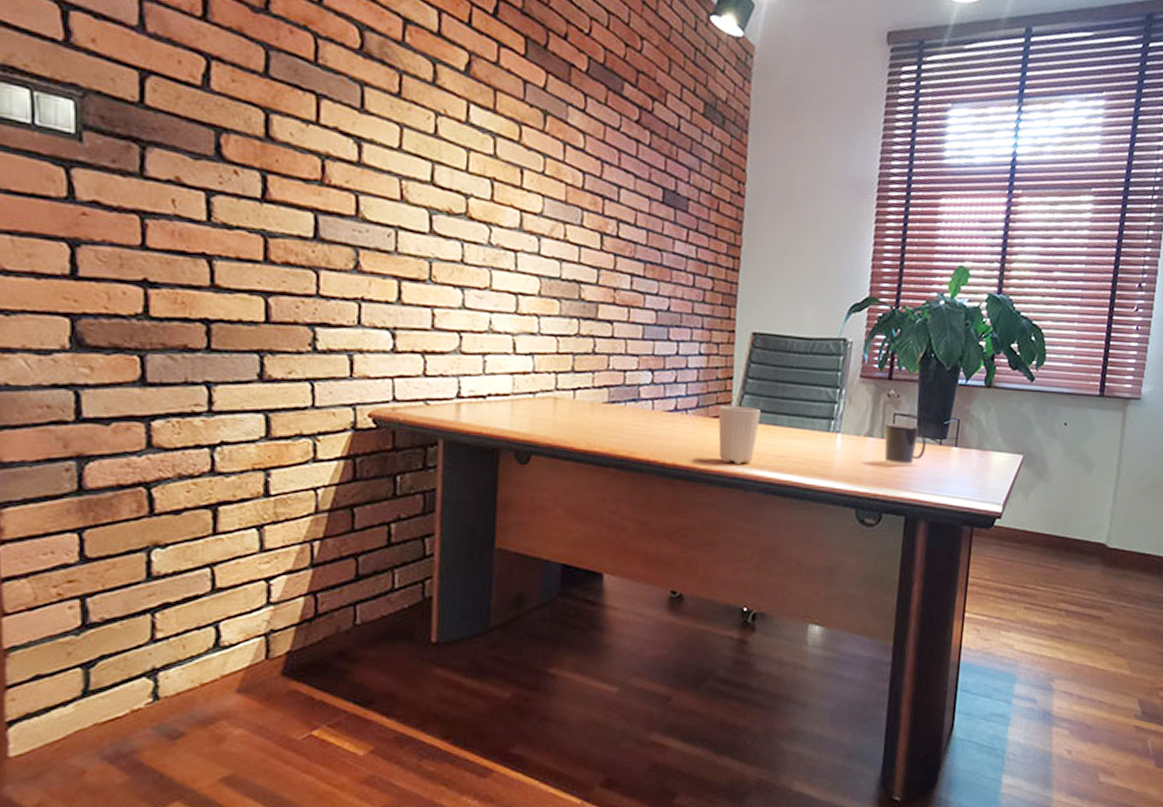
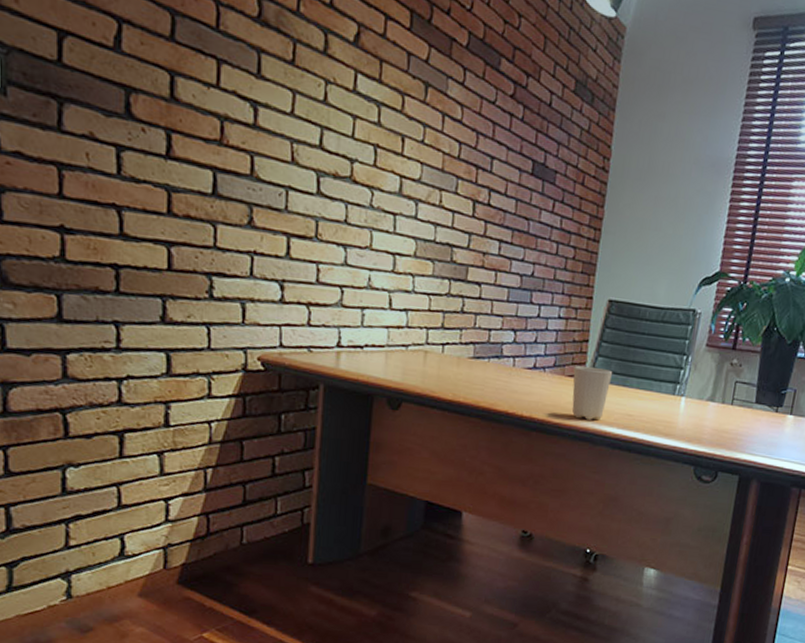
mug: present [884,423,927,467] -> none [723,389,764,431]

